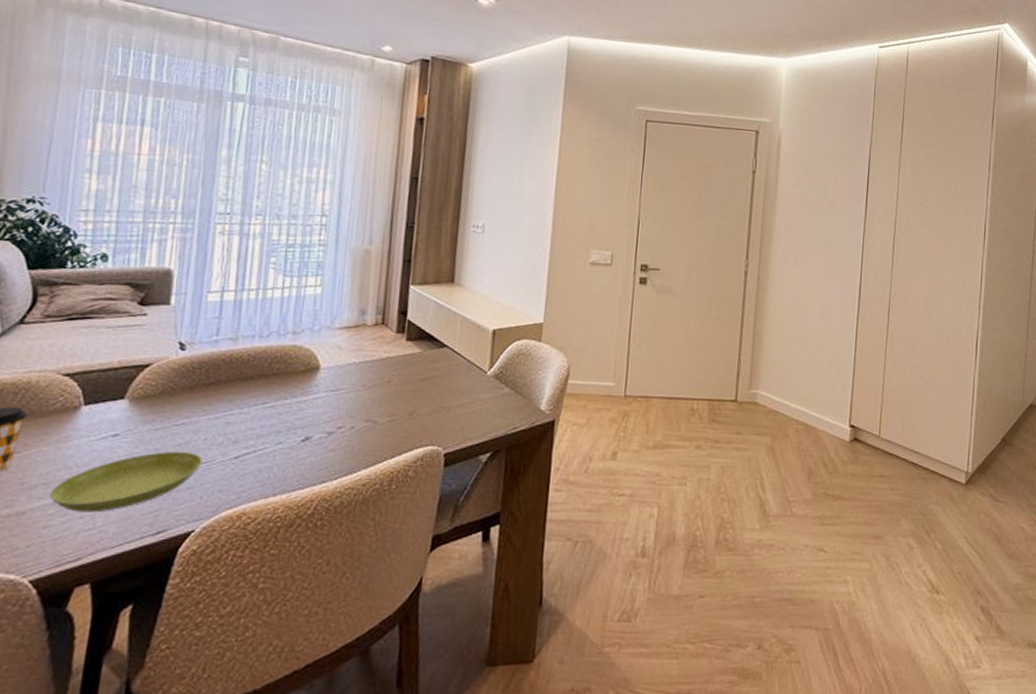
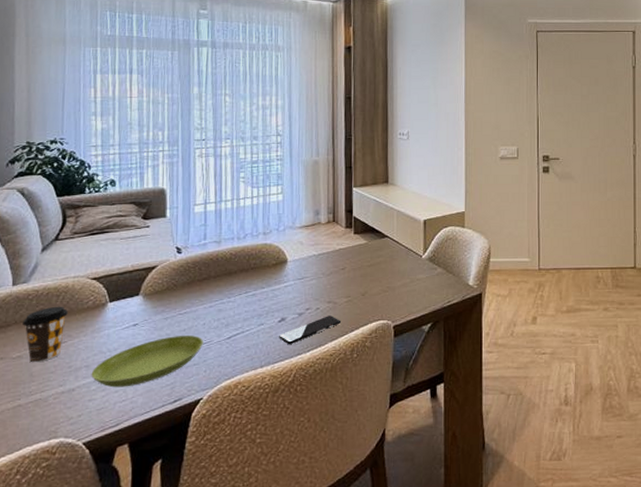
smartphone: none [300,437,380,469] -> present [279,316,340,344]

